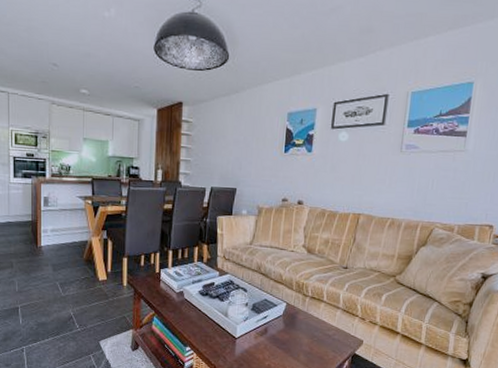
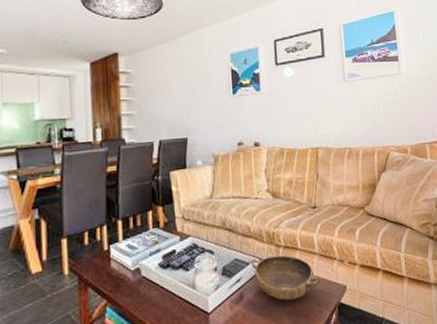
bowl: none [278,302,340,342] -> present [251,255,320,301]

